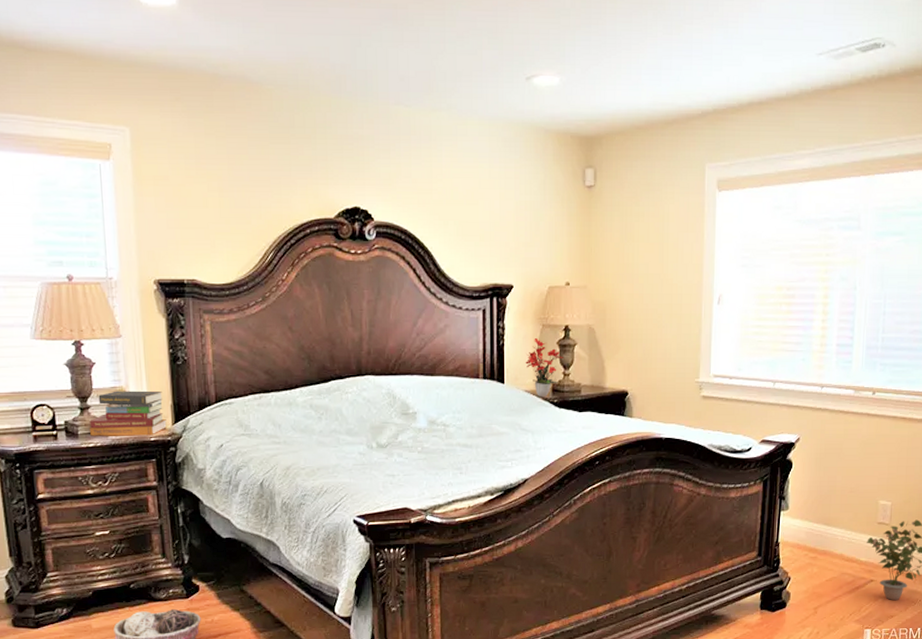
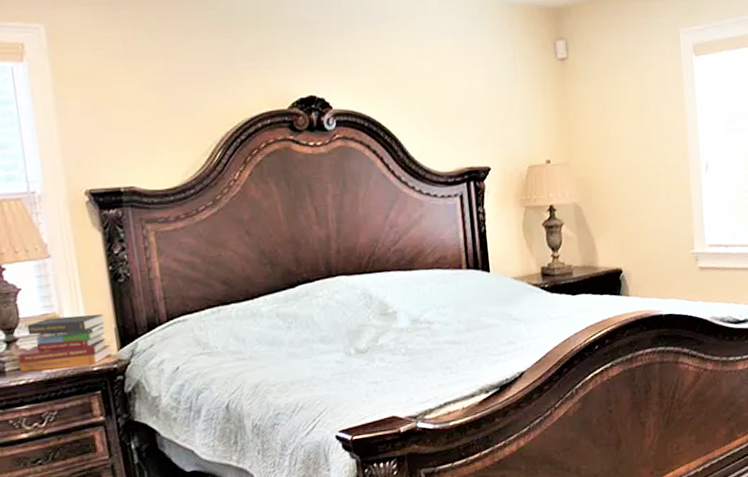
potted flower: present [525,338,565,398] -> none [510,221,552,284]

